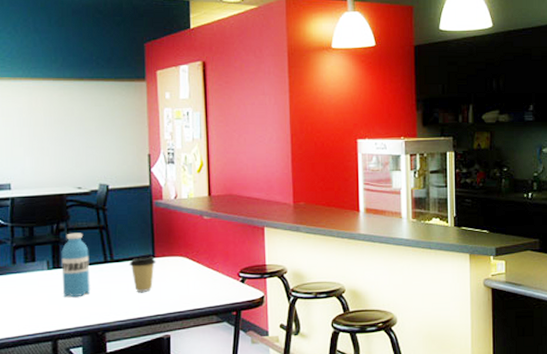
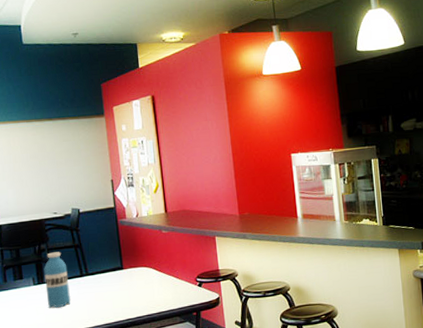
coffee cup: present [129,256,156,292] -> none [101,268,125,300]

